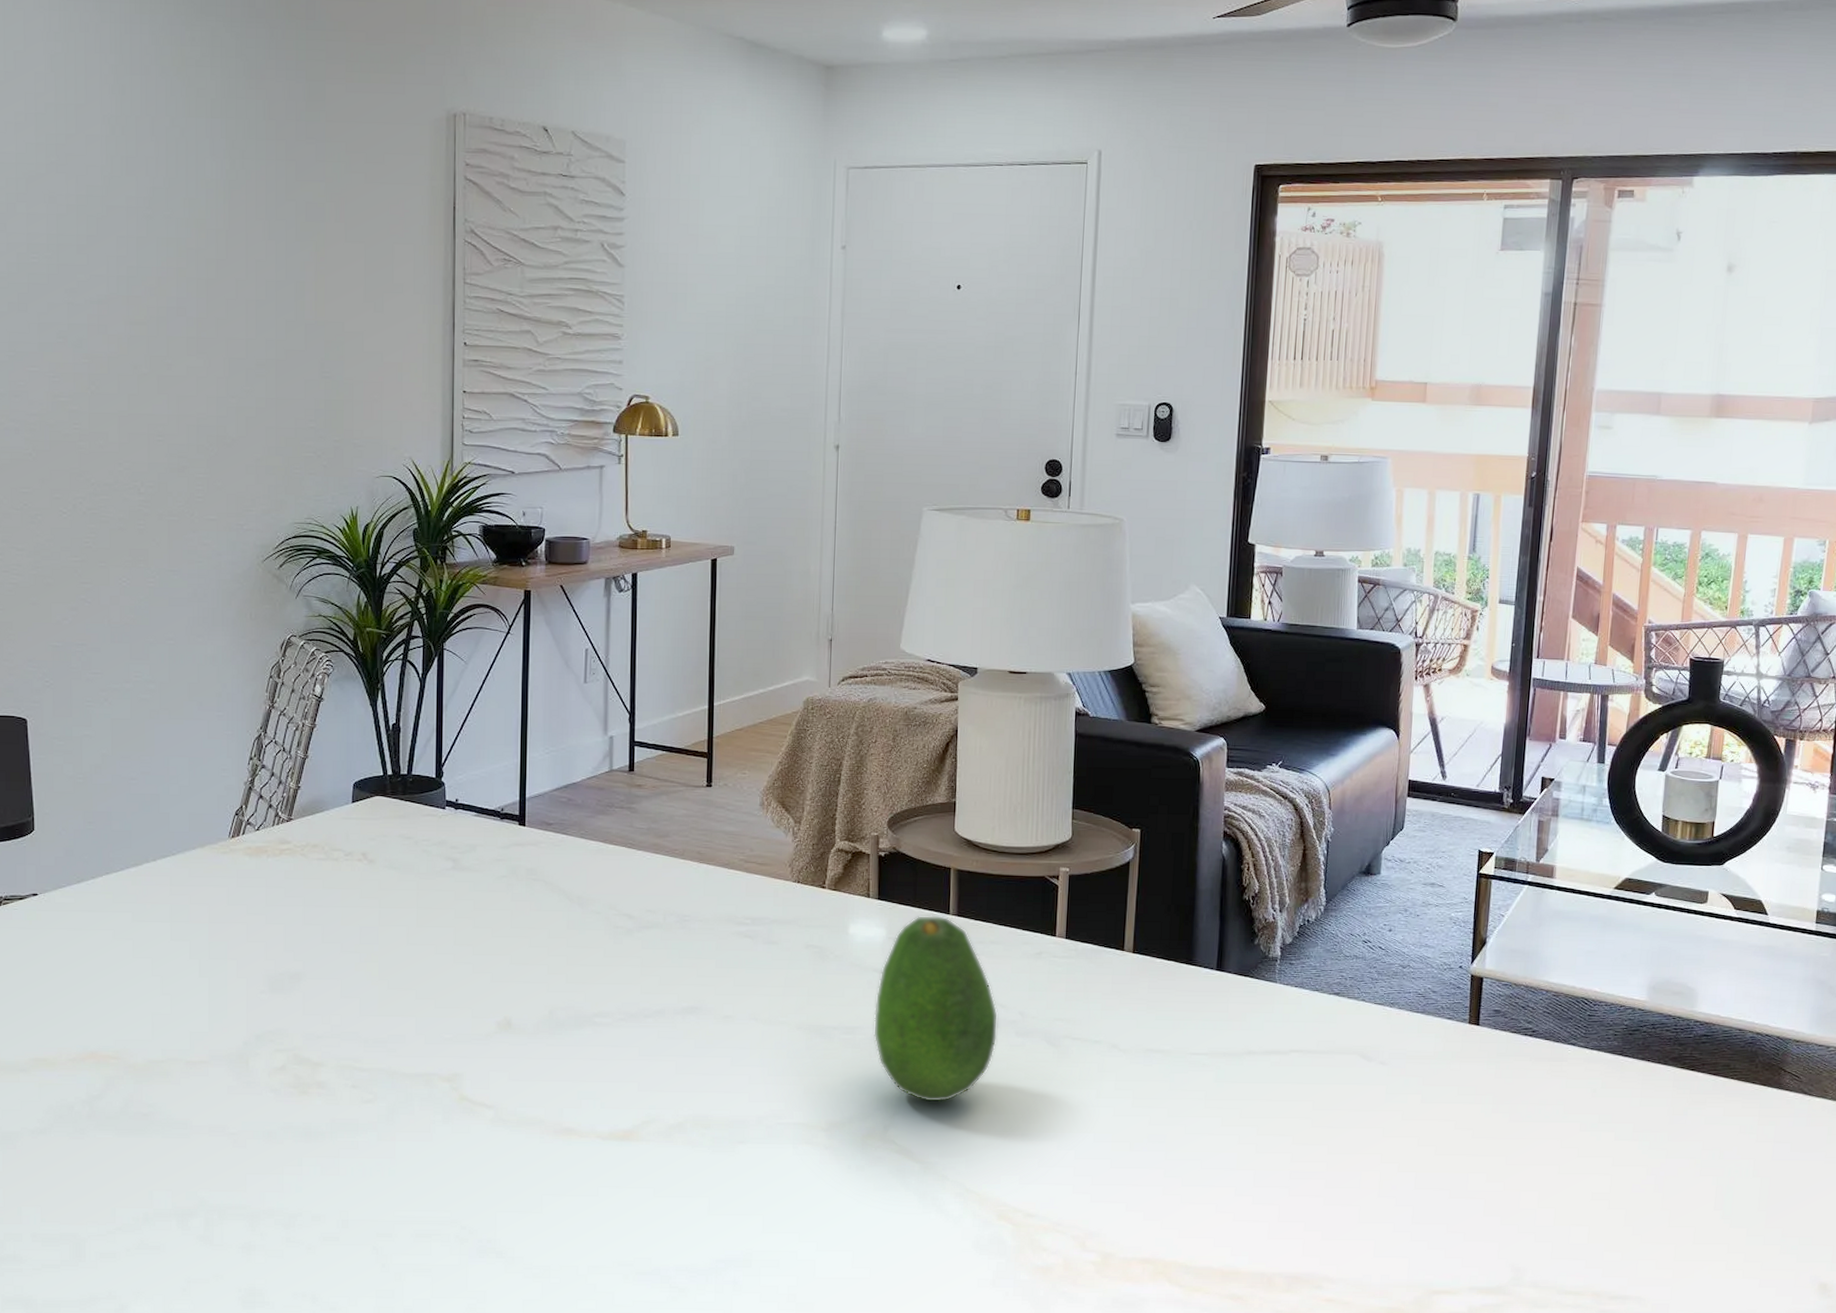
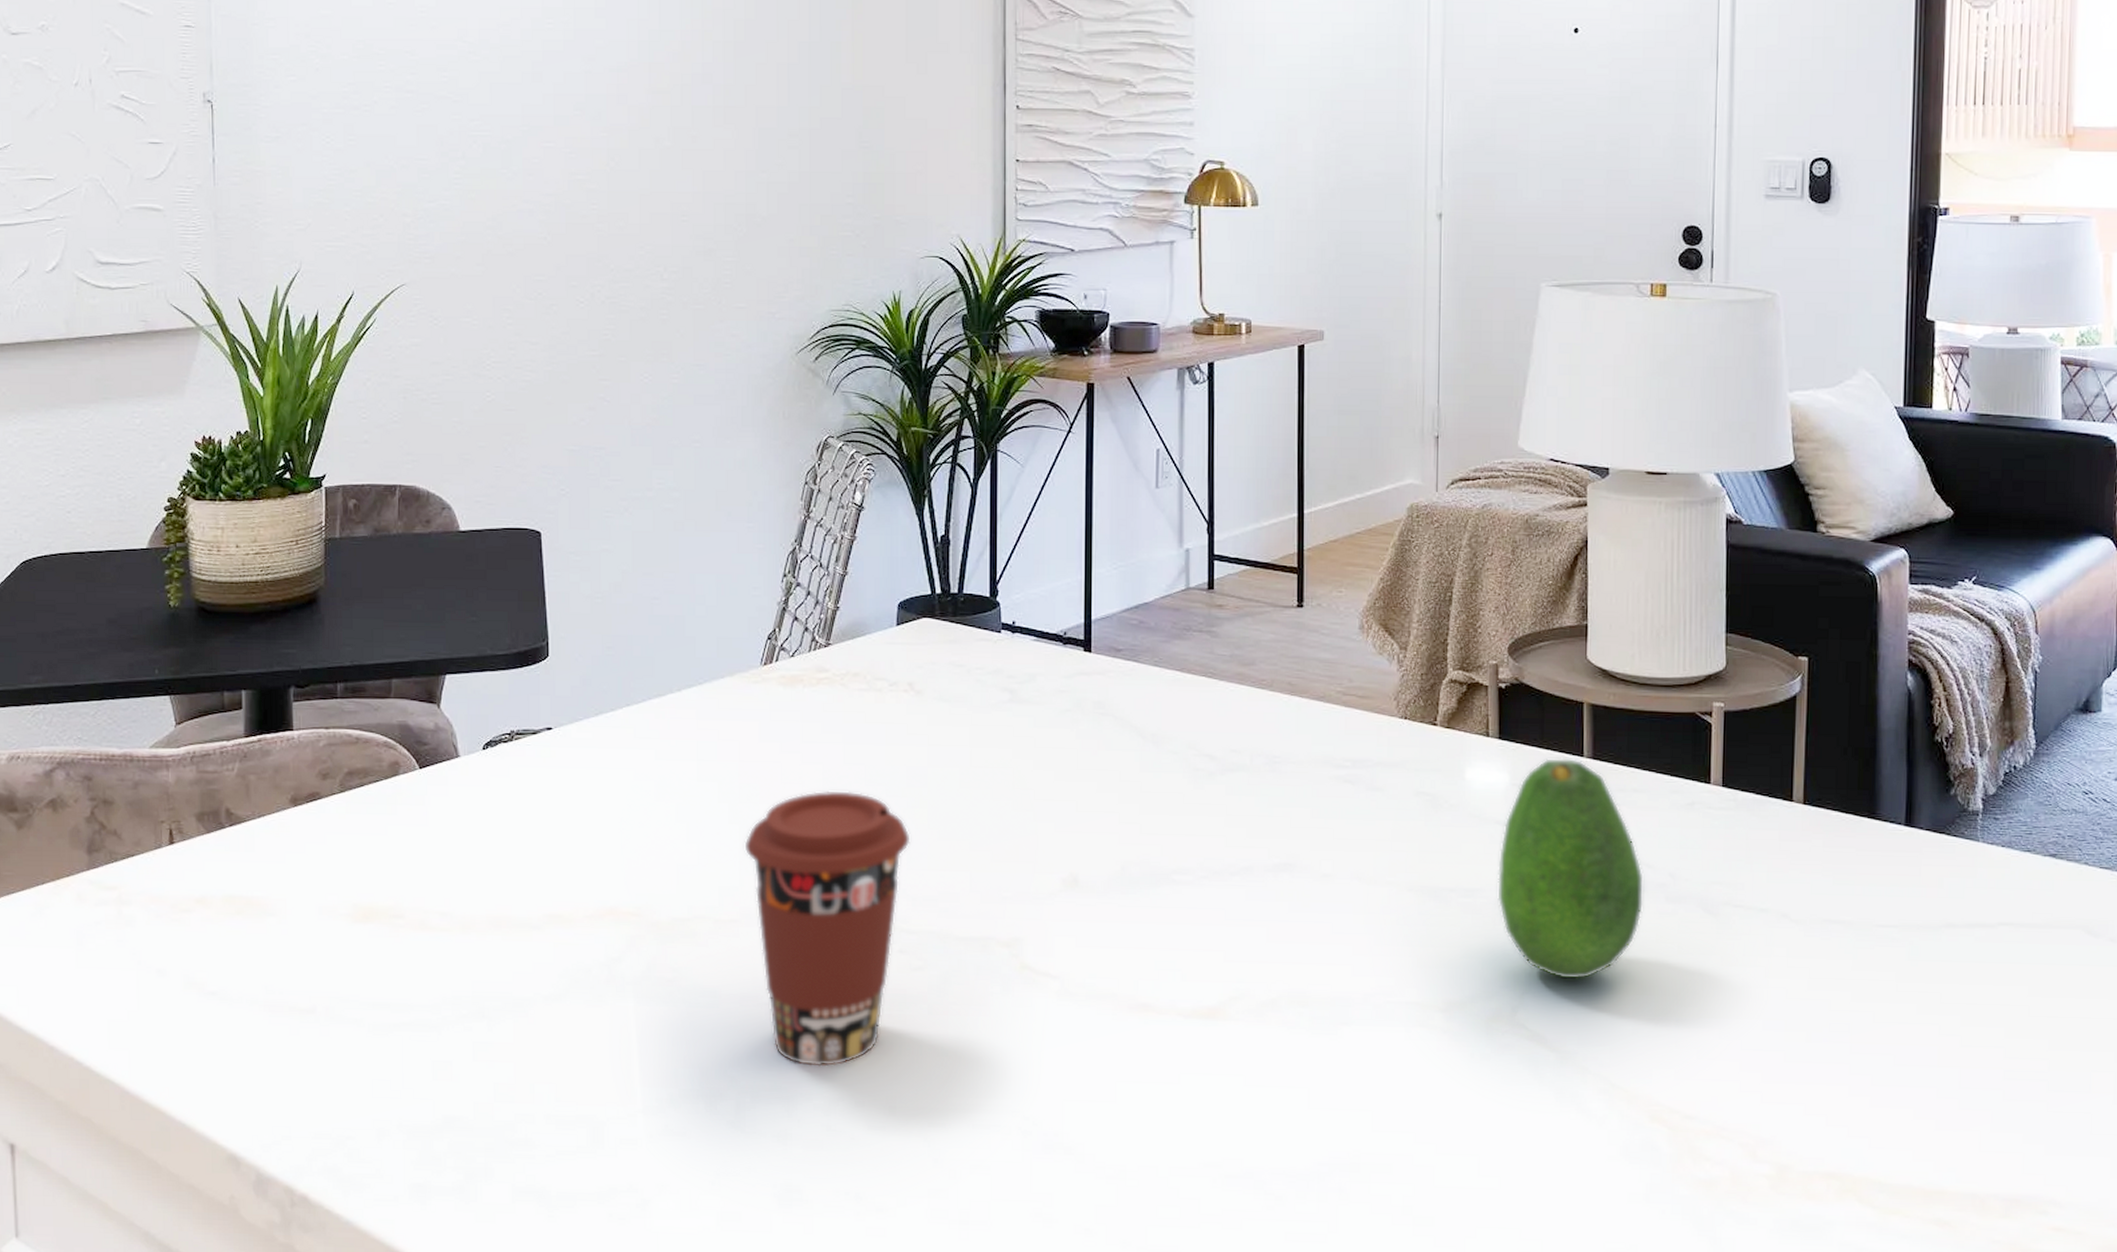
coffee cup: none [213,947,363,1187] -> present [744,790,910,1067]

